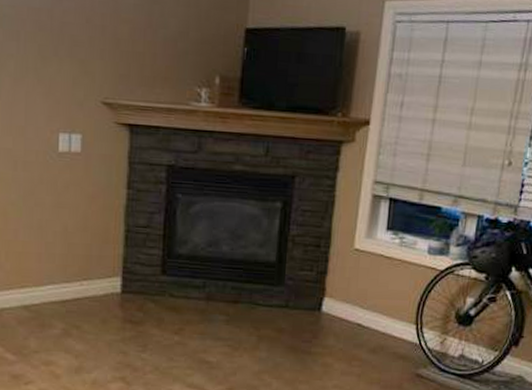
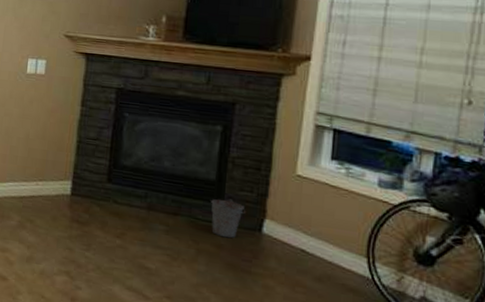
bucket: none [271,280,307,321] -> present [211,199,247,238]

